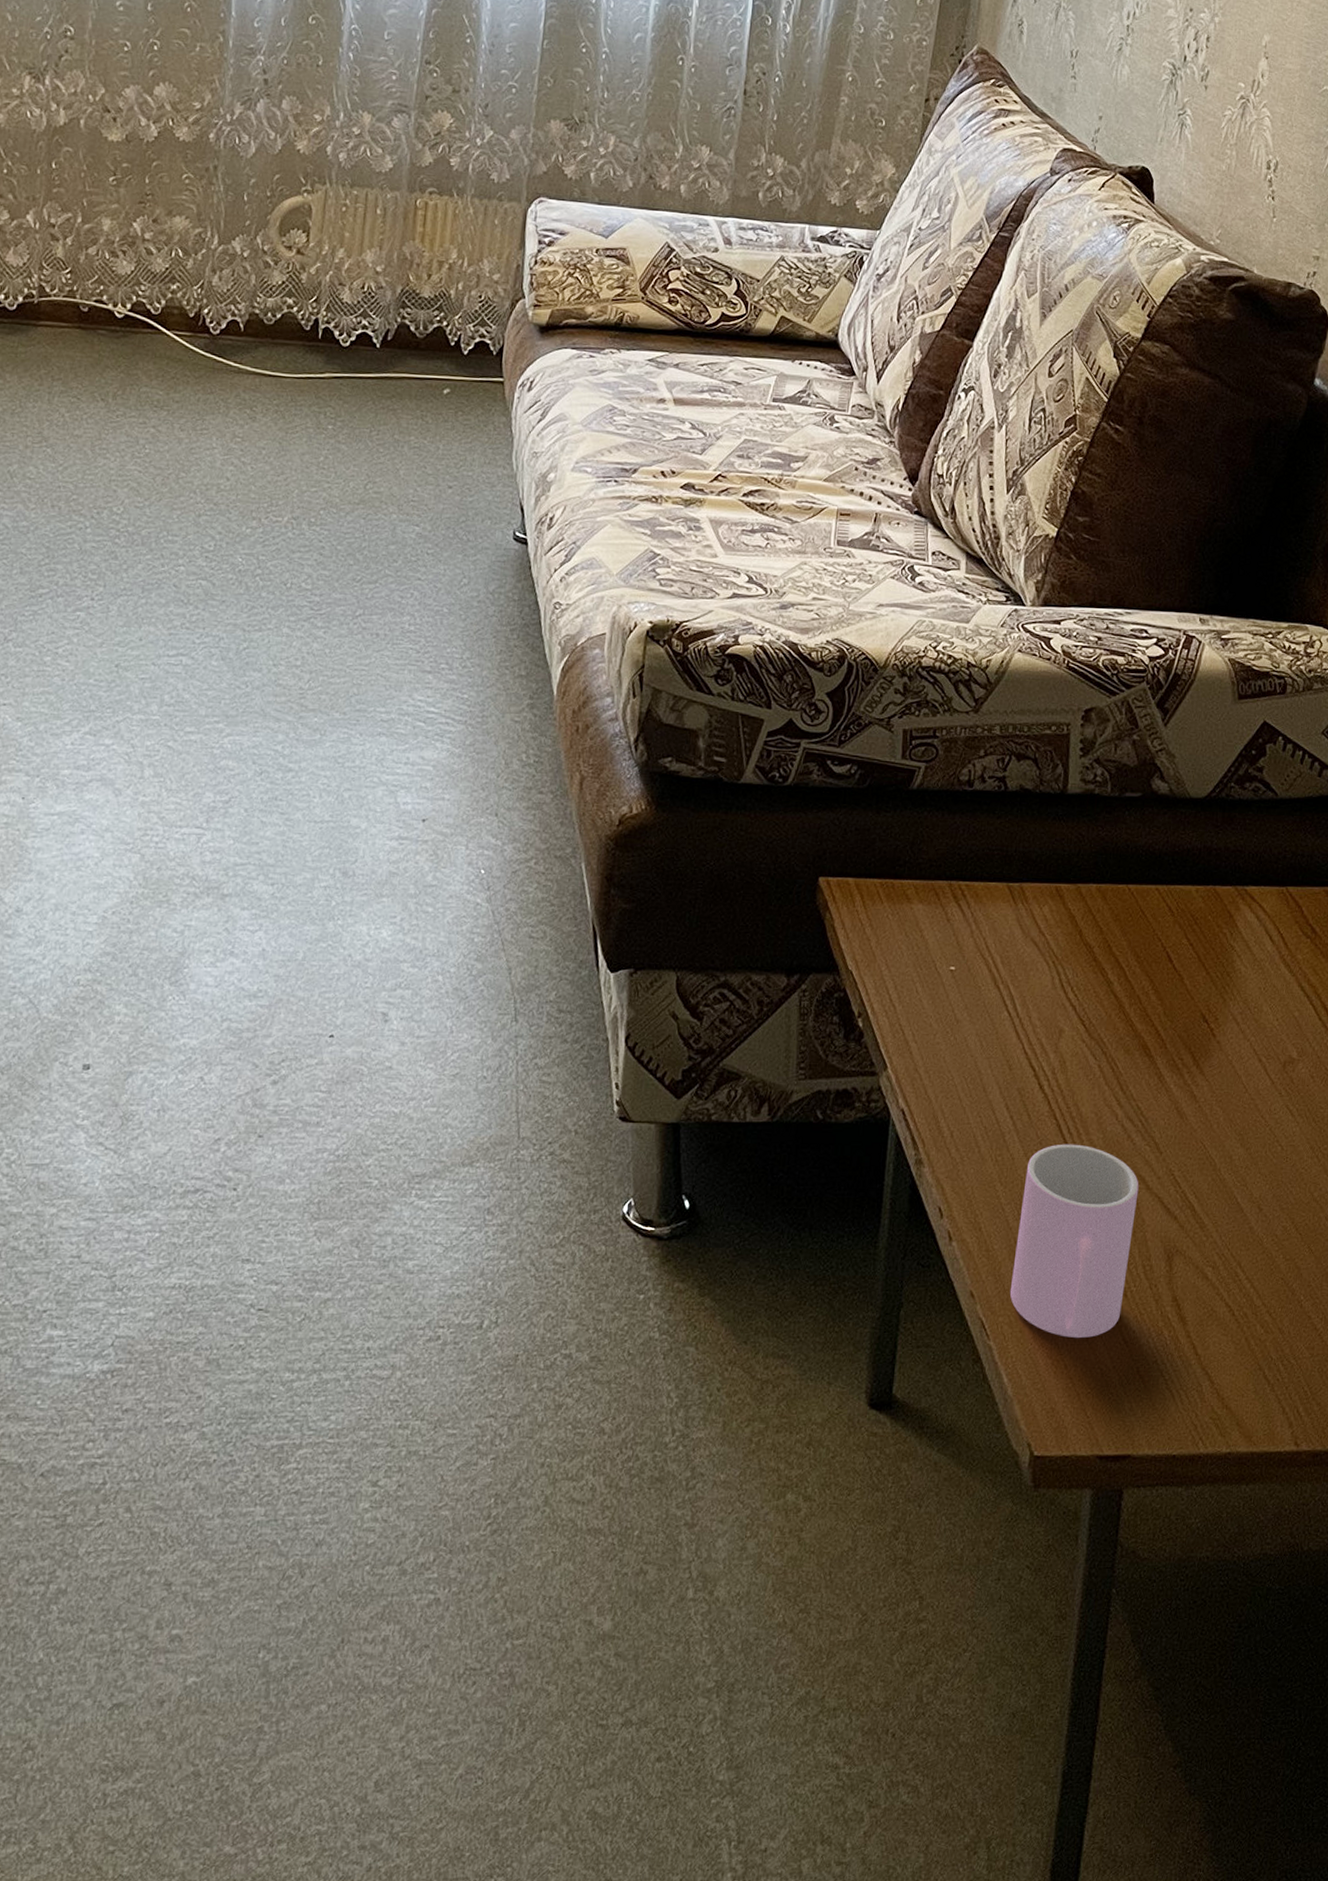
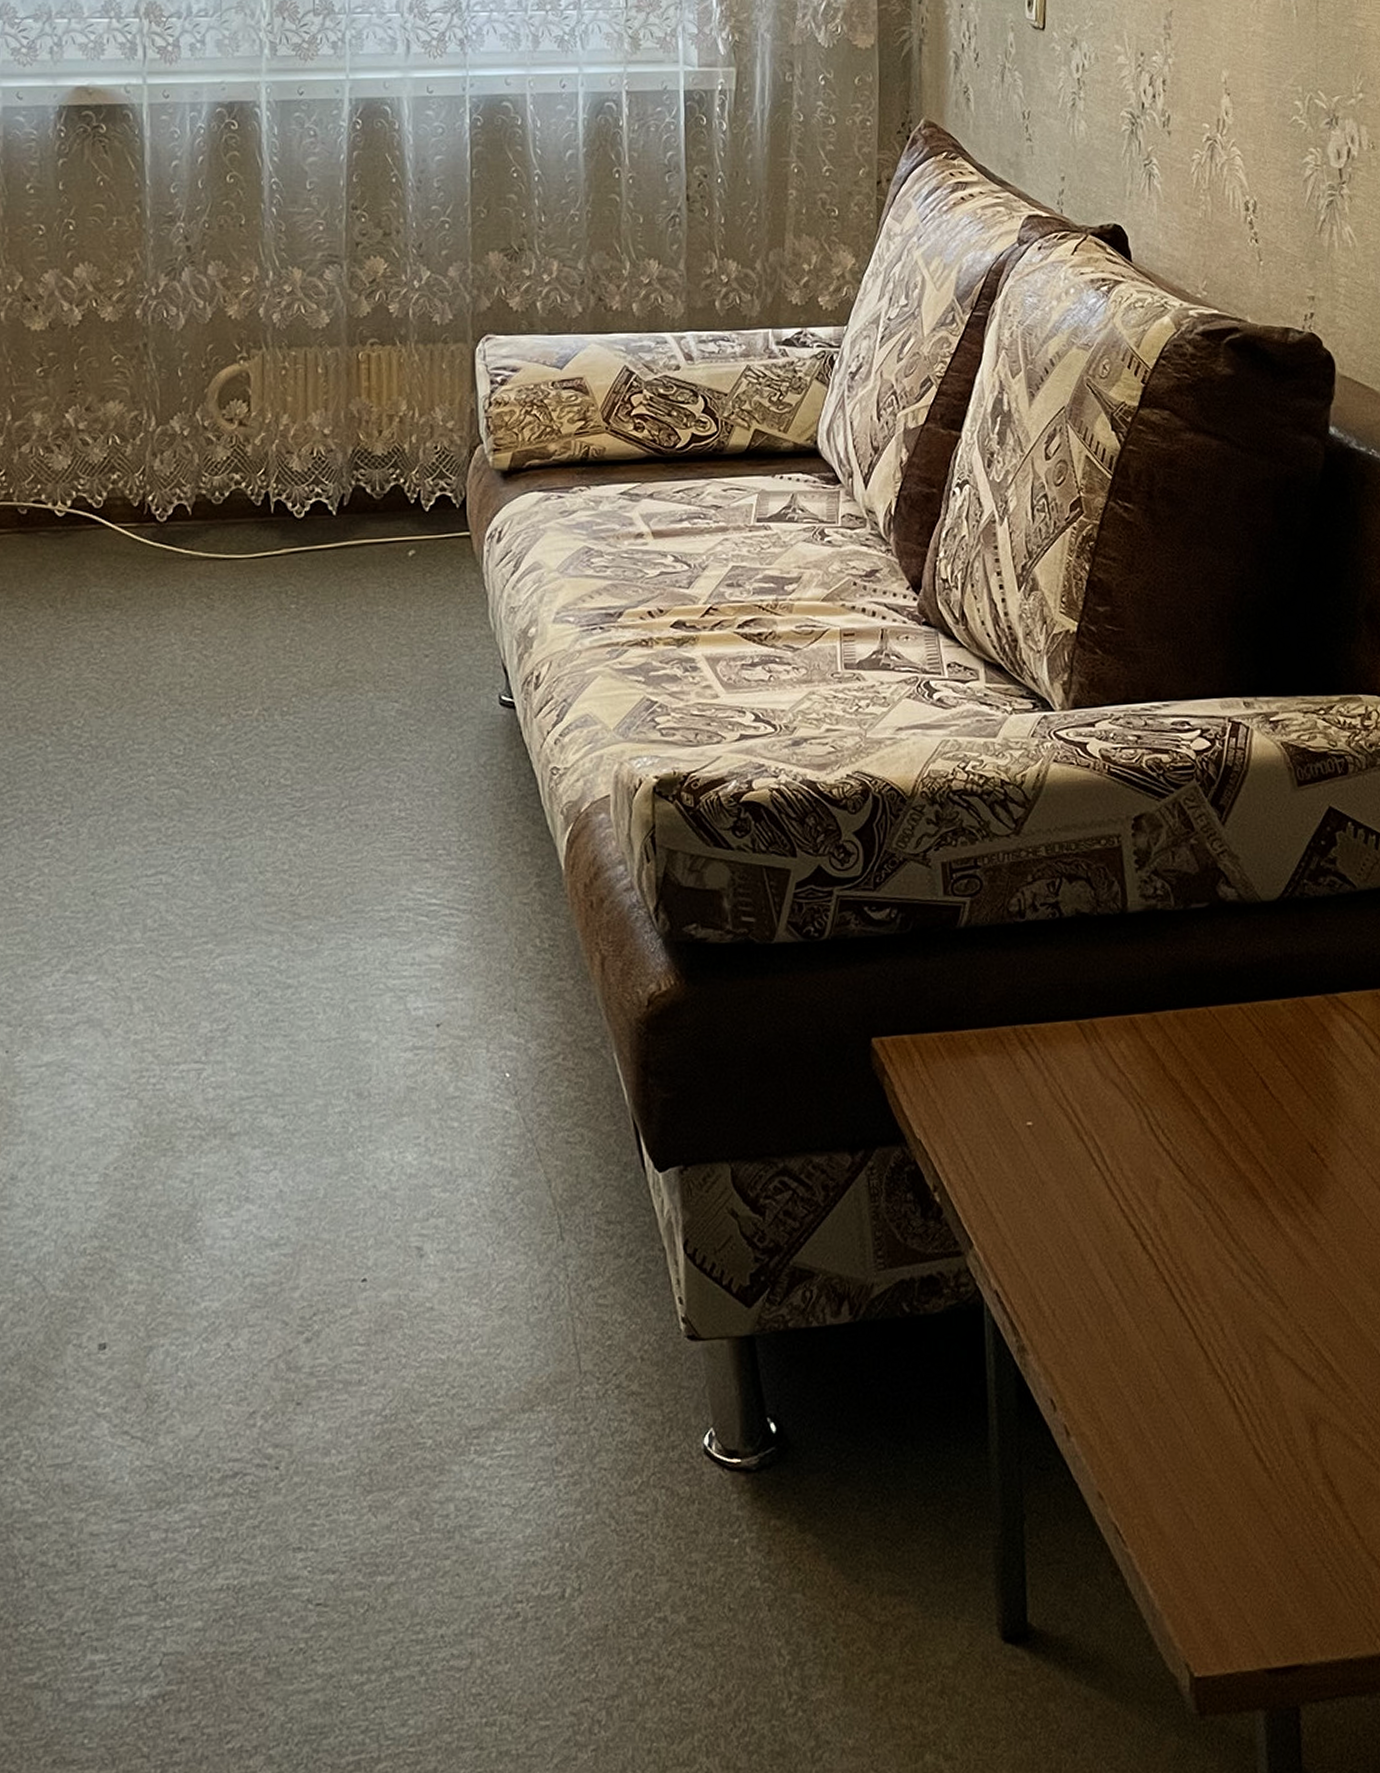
cup: present [1010,1144,1139,1339] -> none [1141,1308,1269,1535]

